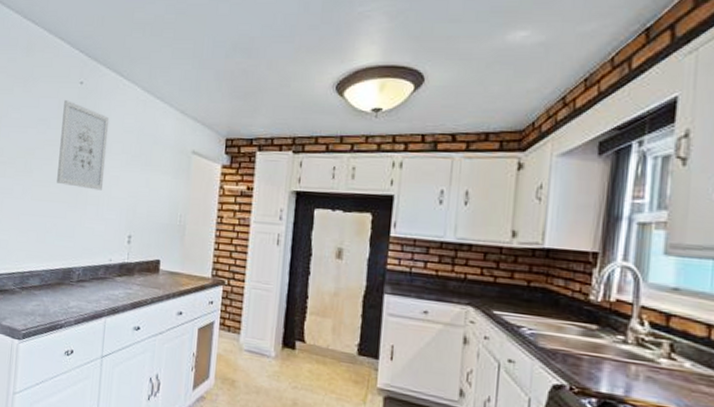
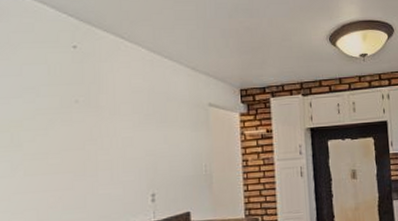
wall art: present [57,100,110,190] -> none [55,65,116,154]

